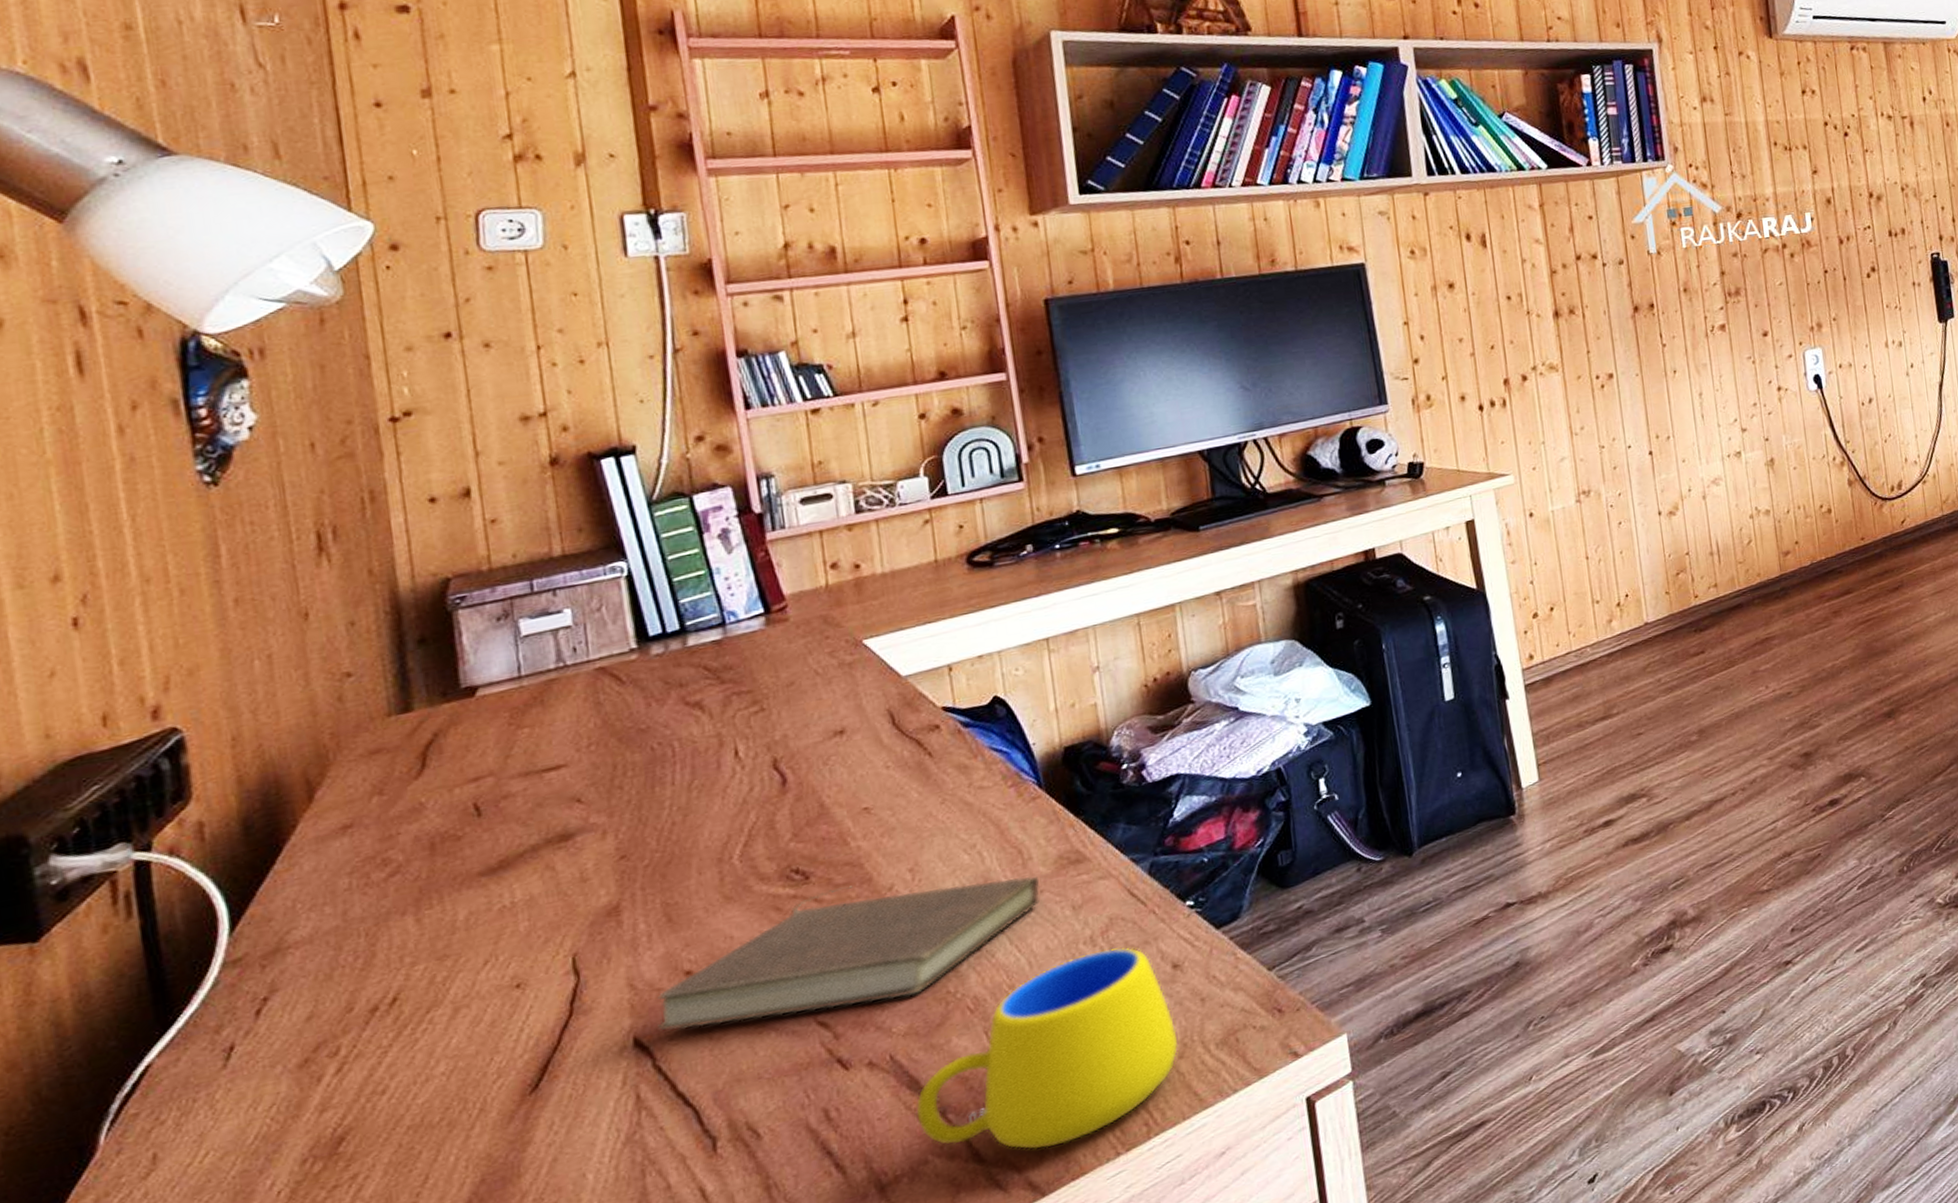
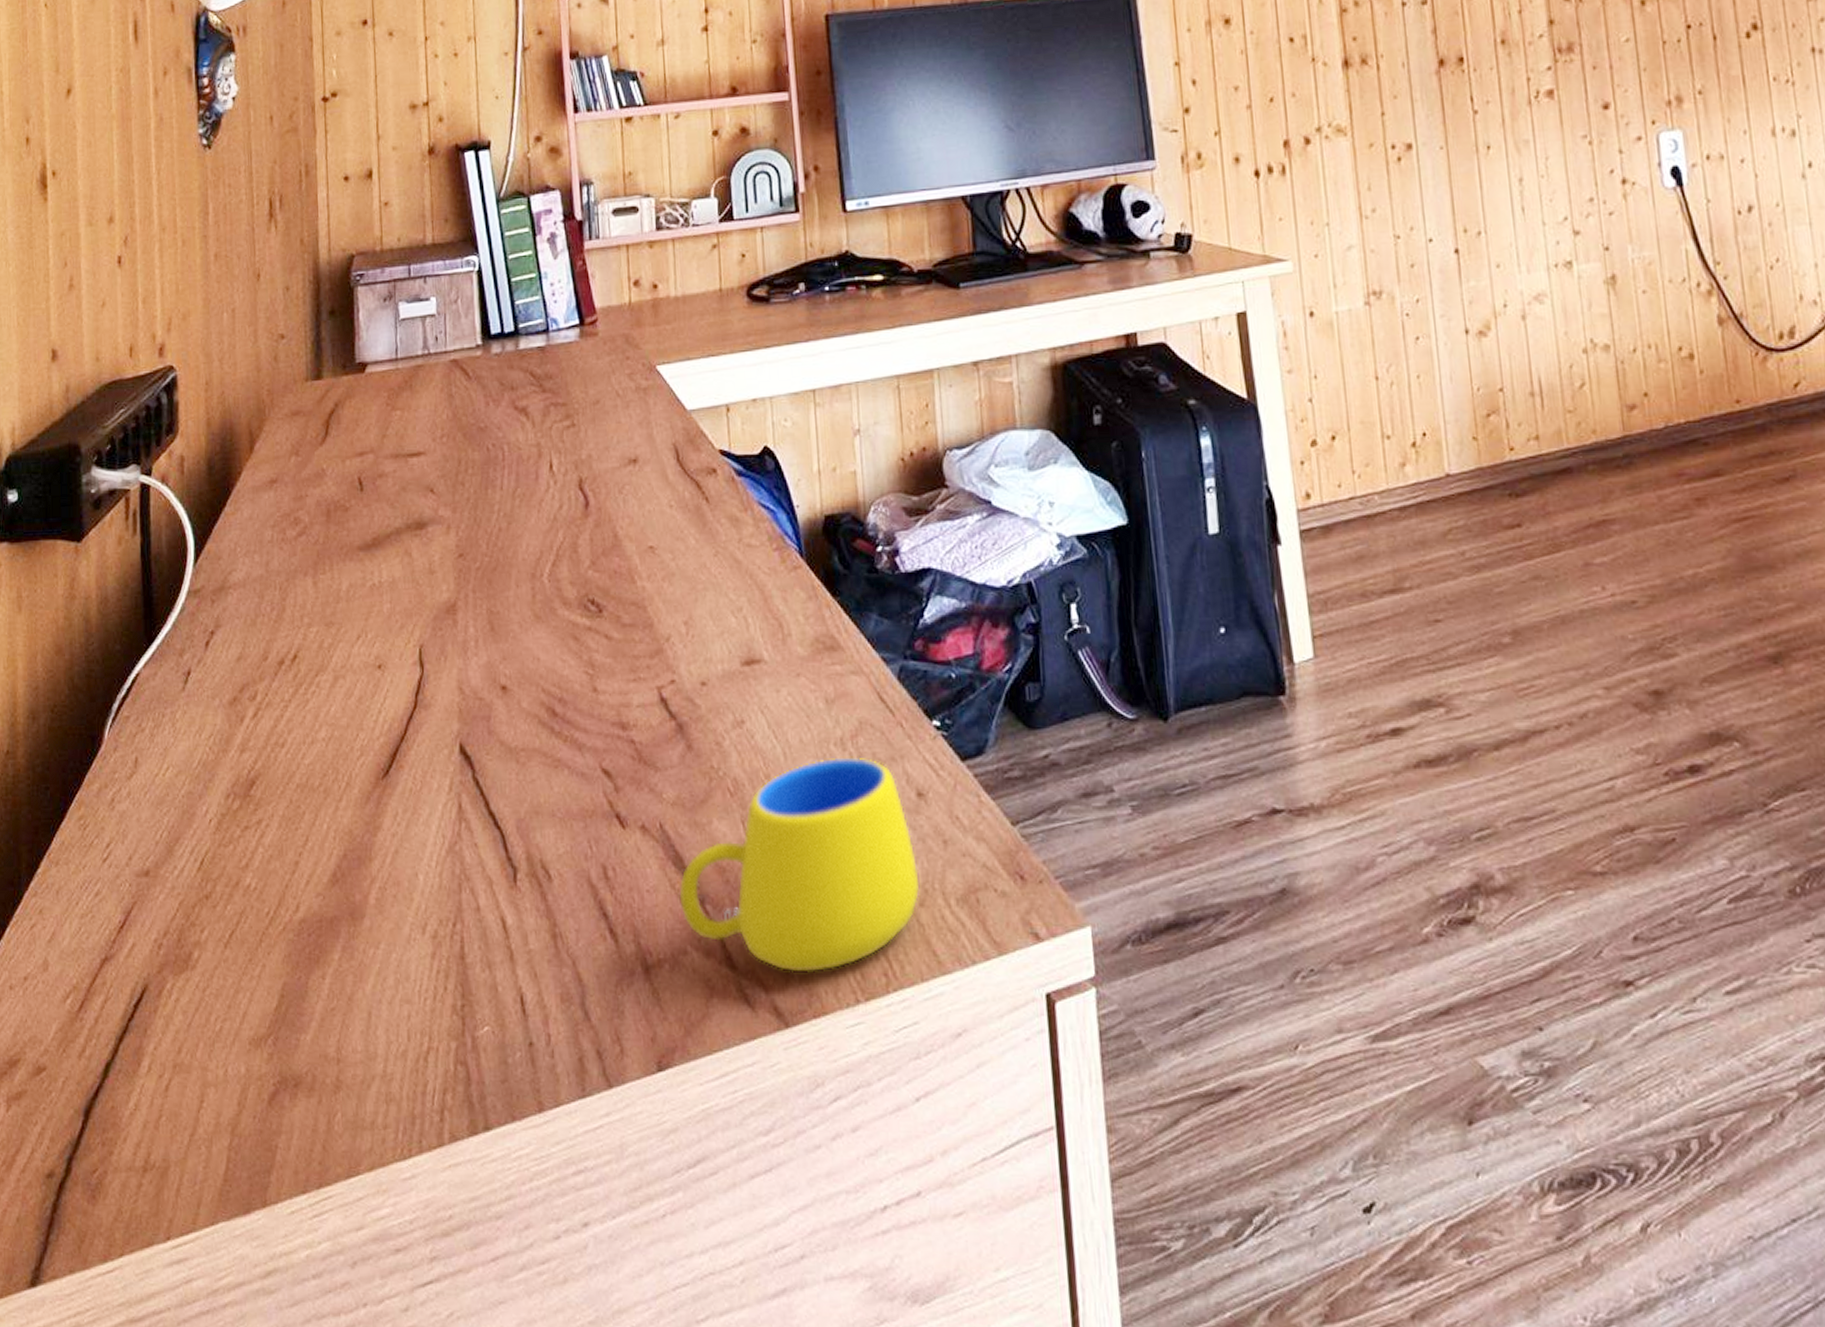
book: present [657,875,1040,1031] -> none [478,628,797,762]

